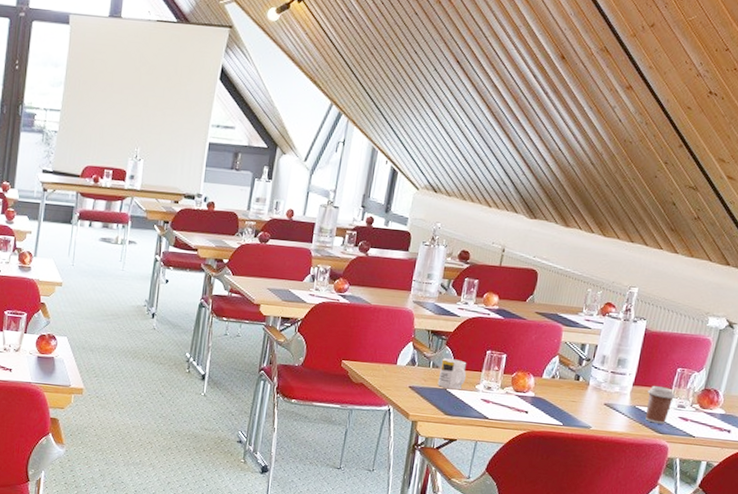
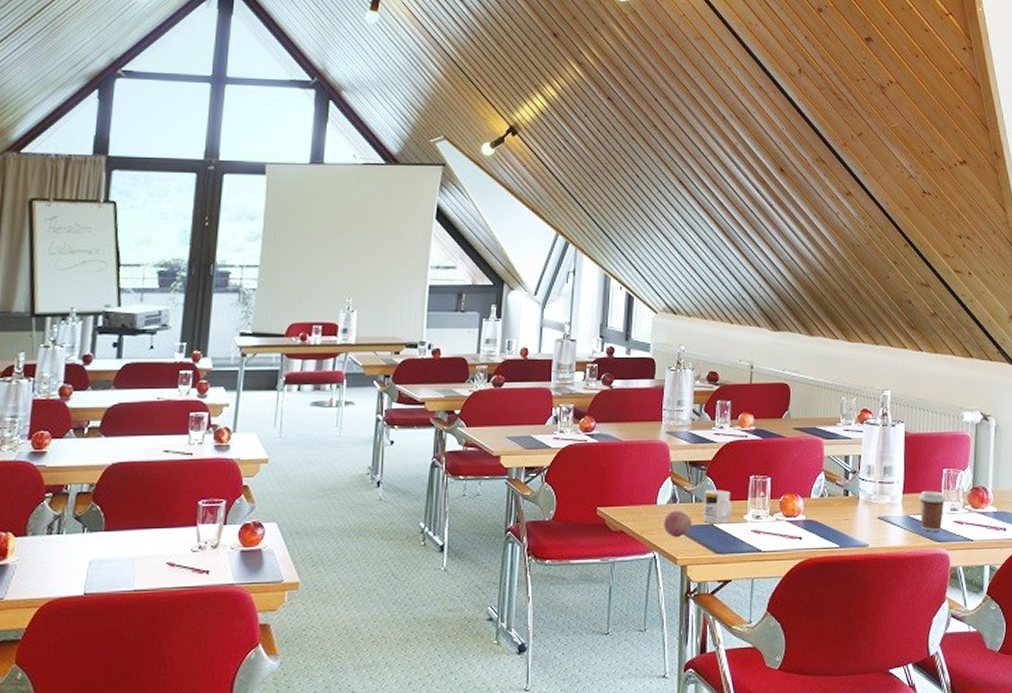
apple: none [401,371,427,397] -> present [664,509,692,538]

